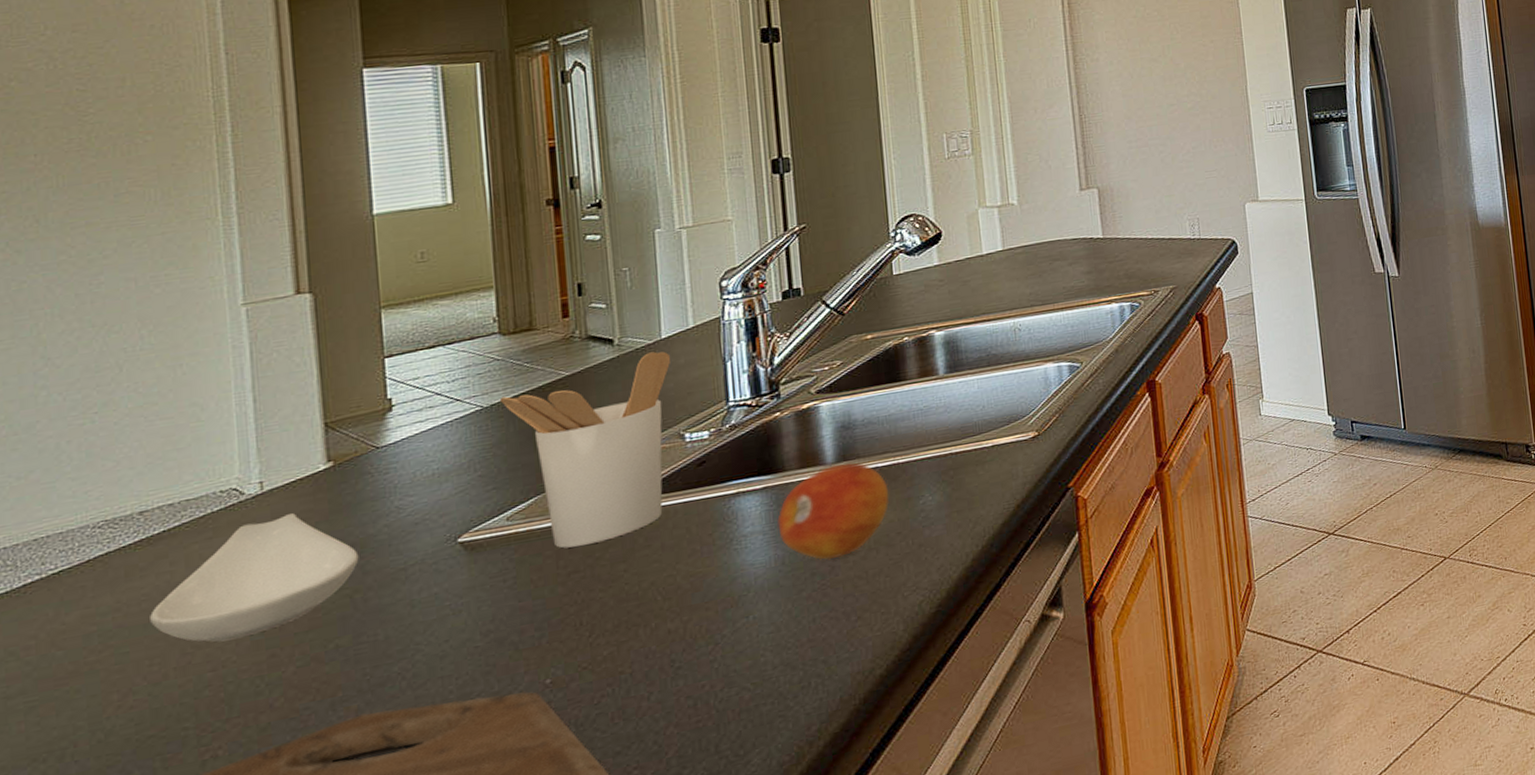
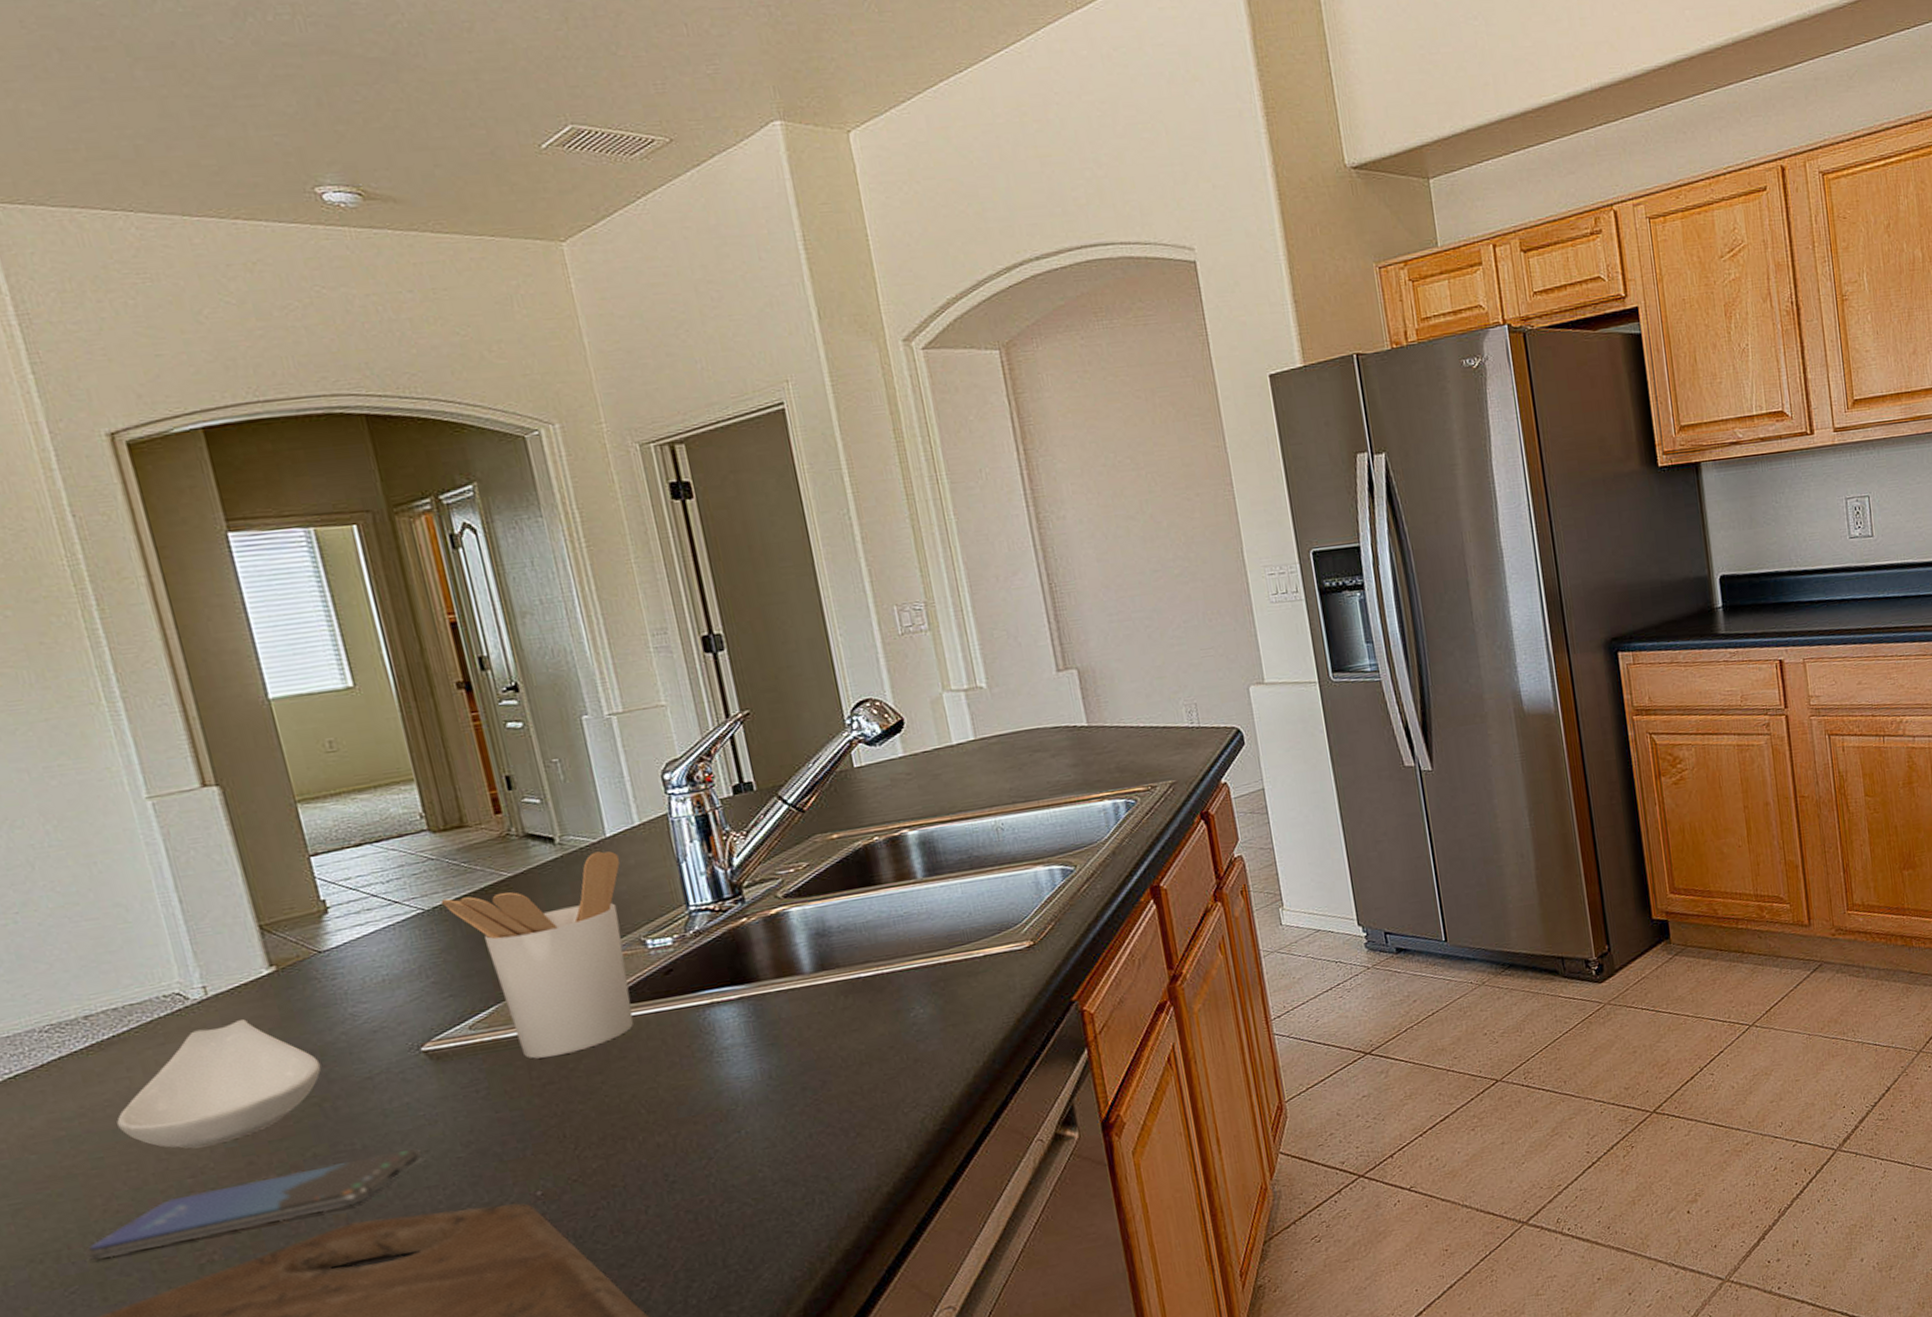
smartphone: none [89,637,442,759] -> present [84,1148,423,1261]
fruit: present [777,462,890,561] -> none [758,971,878,1075]

